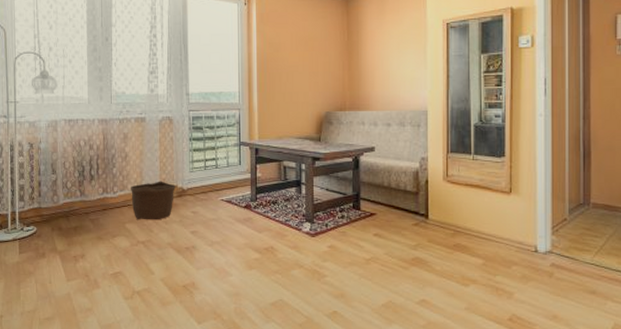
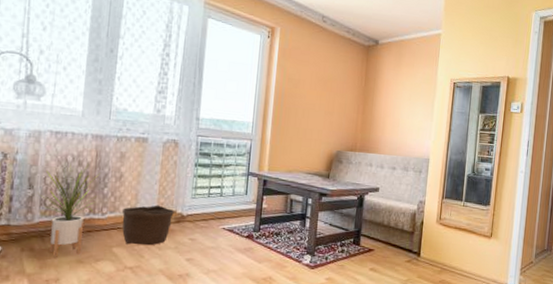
house plant: none [61,147,108,235] -> present [39,164,100,257]

